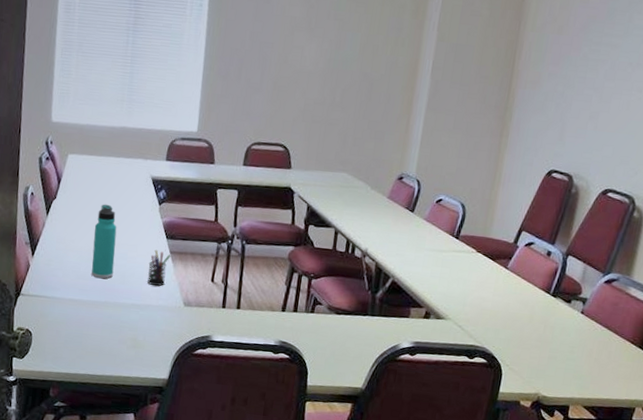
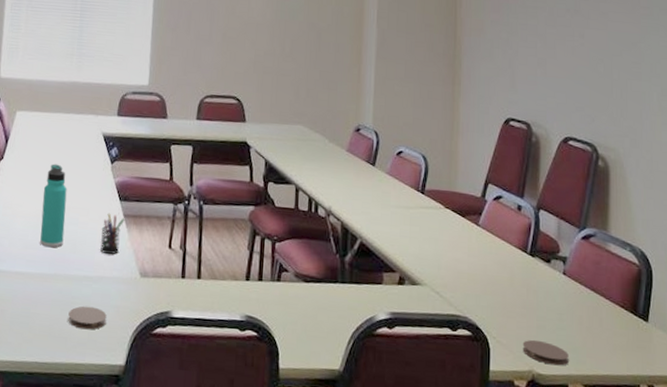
coaster: none [117,329,153,349] -> present [68,306,107,330]
coaster: none [532,368,574,390] -> present [522,339,569,366]

